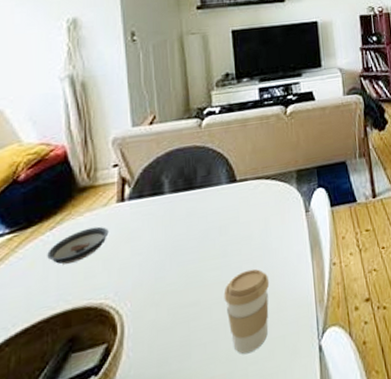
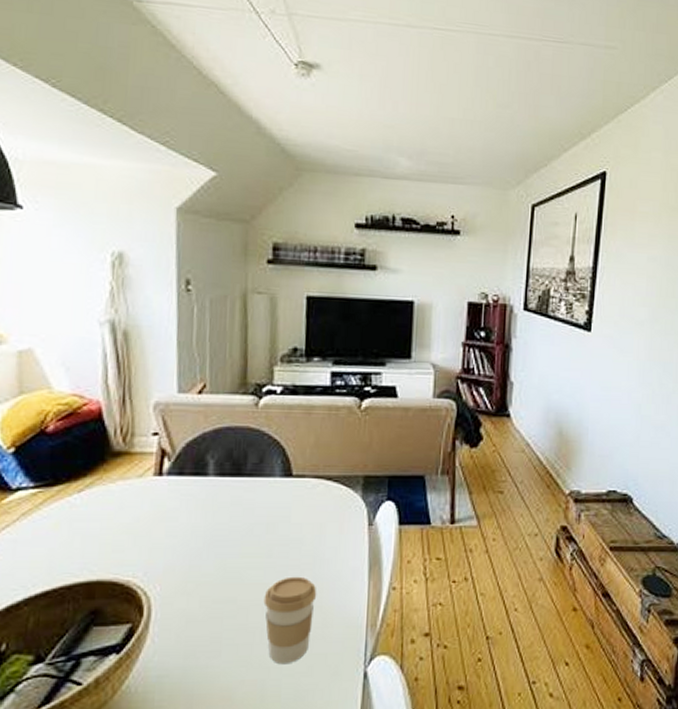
saucer: present [47,226,109,265] -> none [73,498,142,532]

